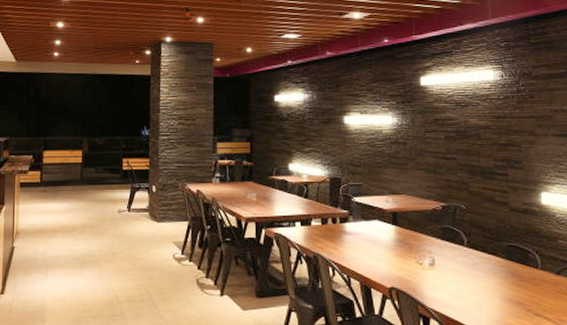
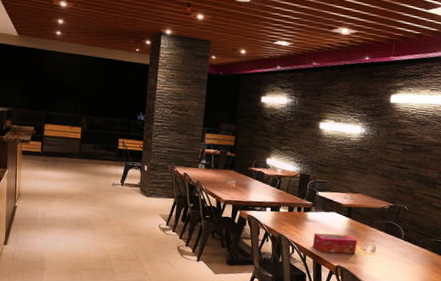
tissue box: none [356,247,411,272] -> present [313,233,357,254]

